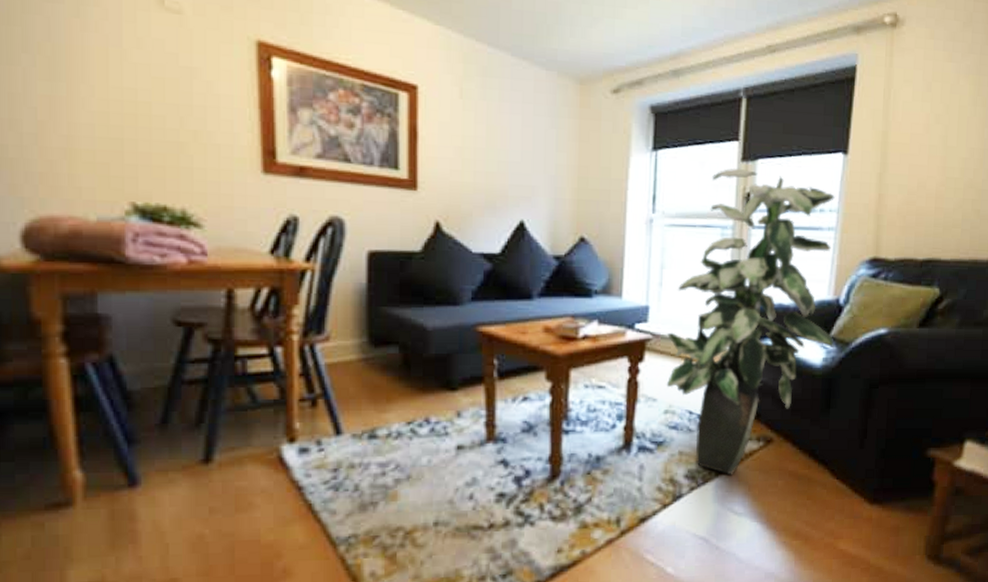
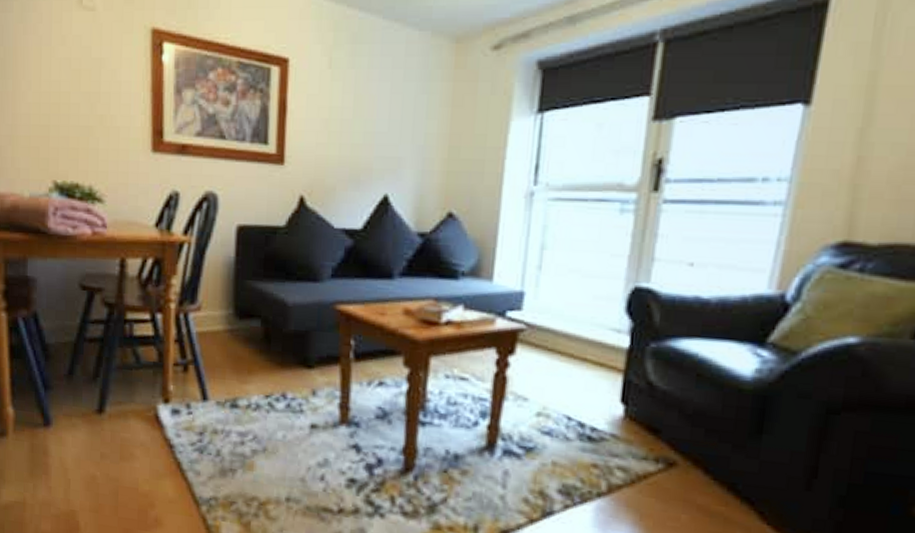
indoor plant: present [666,167,836,476] -> none [540,129,789,499]

